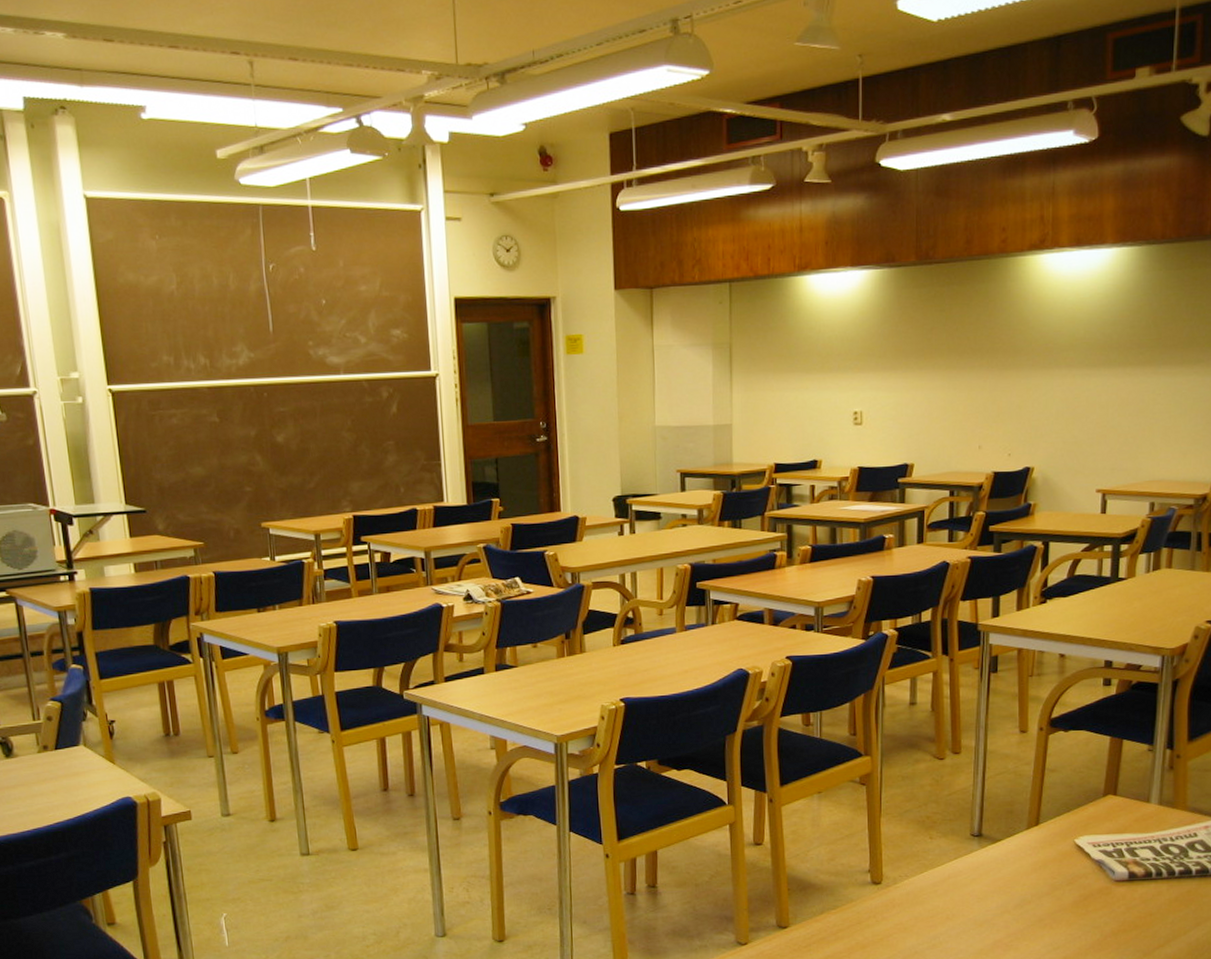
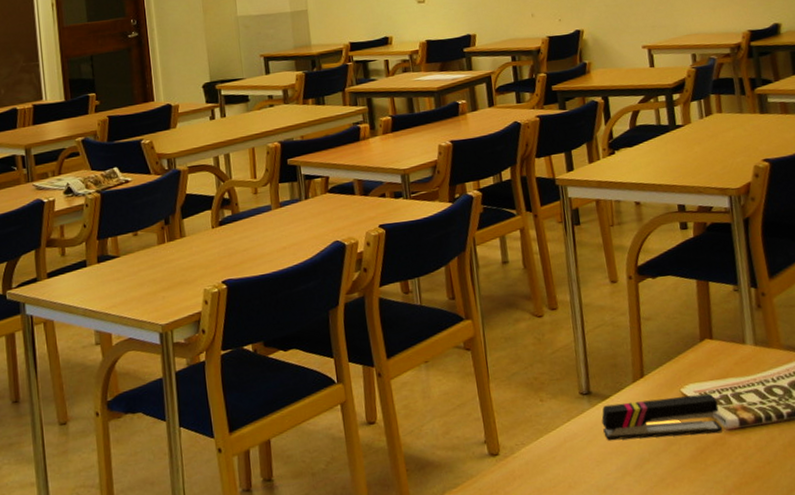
stapler: none [989,845,1110,883] -> present [601,393,722,441]

